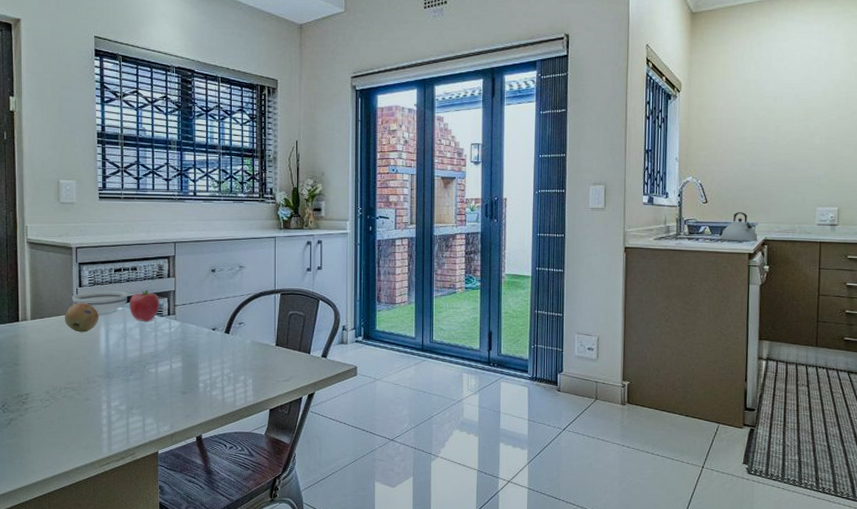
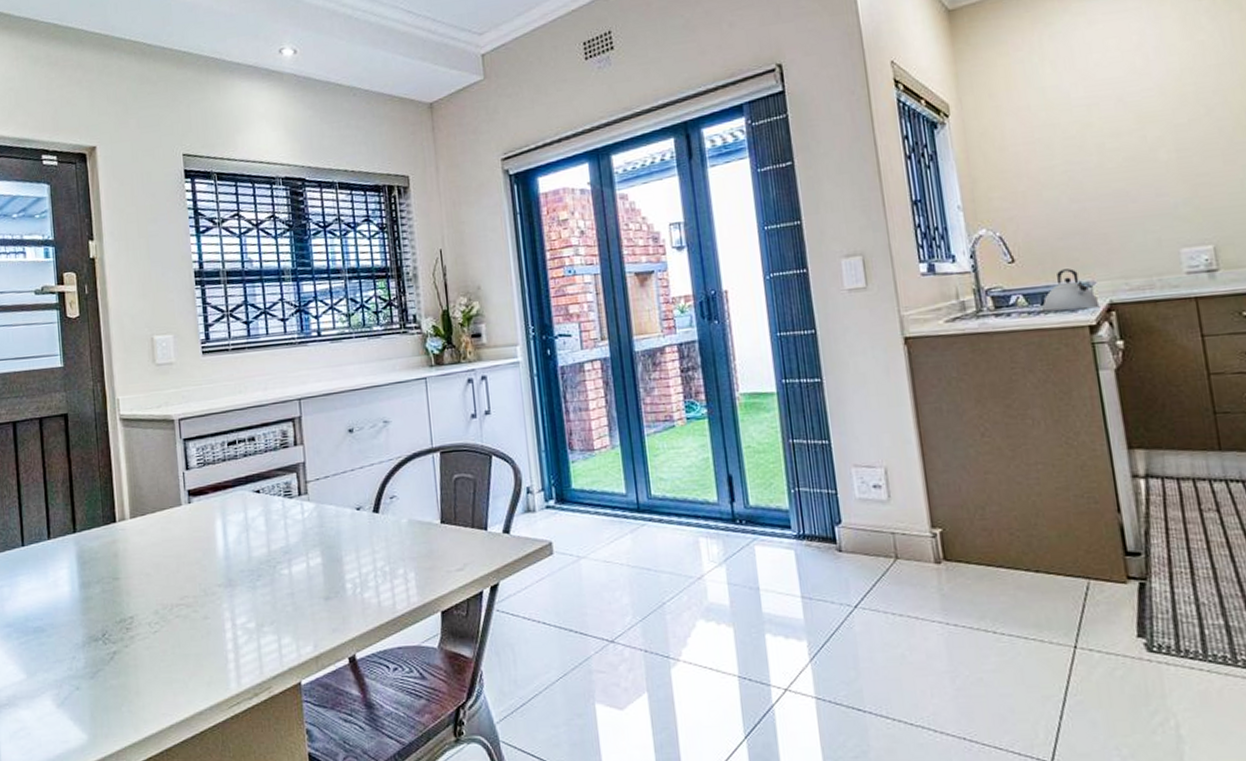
fruit: present [65,302,99,332] -> none [171,489,214,530]
bowl: present [71,290,128,315] -> none [177,469,247,505]
fruit: present [129,290,160,322] -> none [249,465,288,508]

